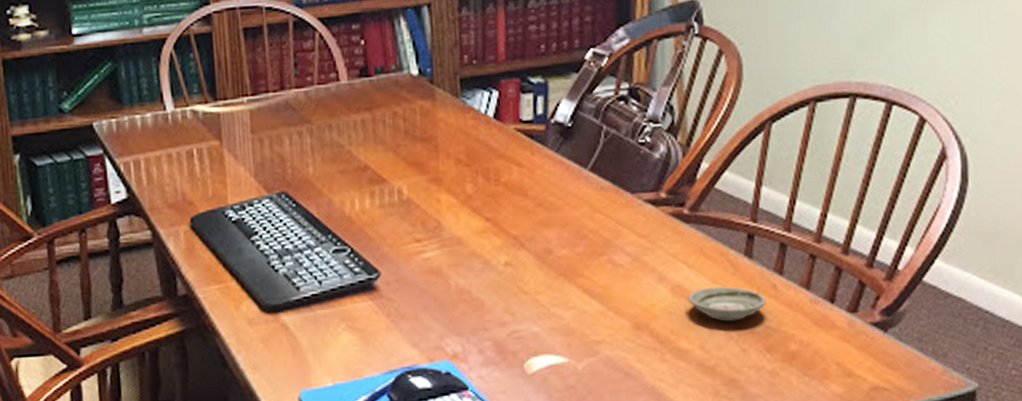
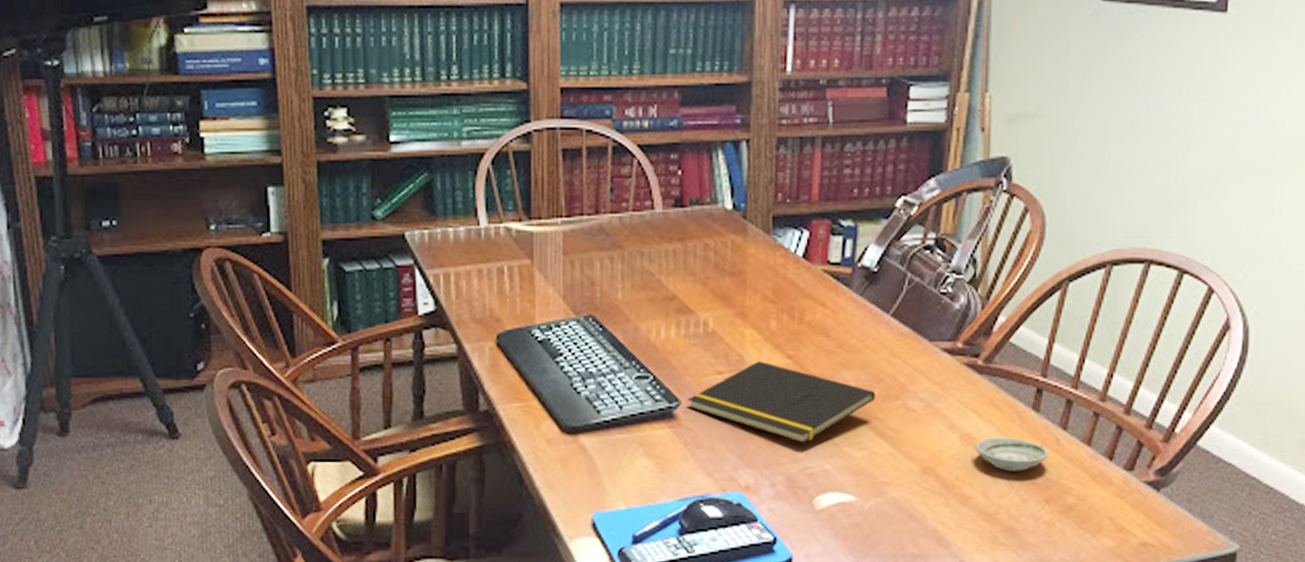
notepad: none [387,225,580,307] -> present [688,360,876,444]

